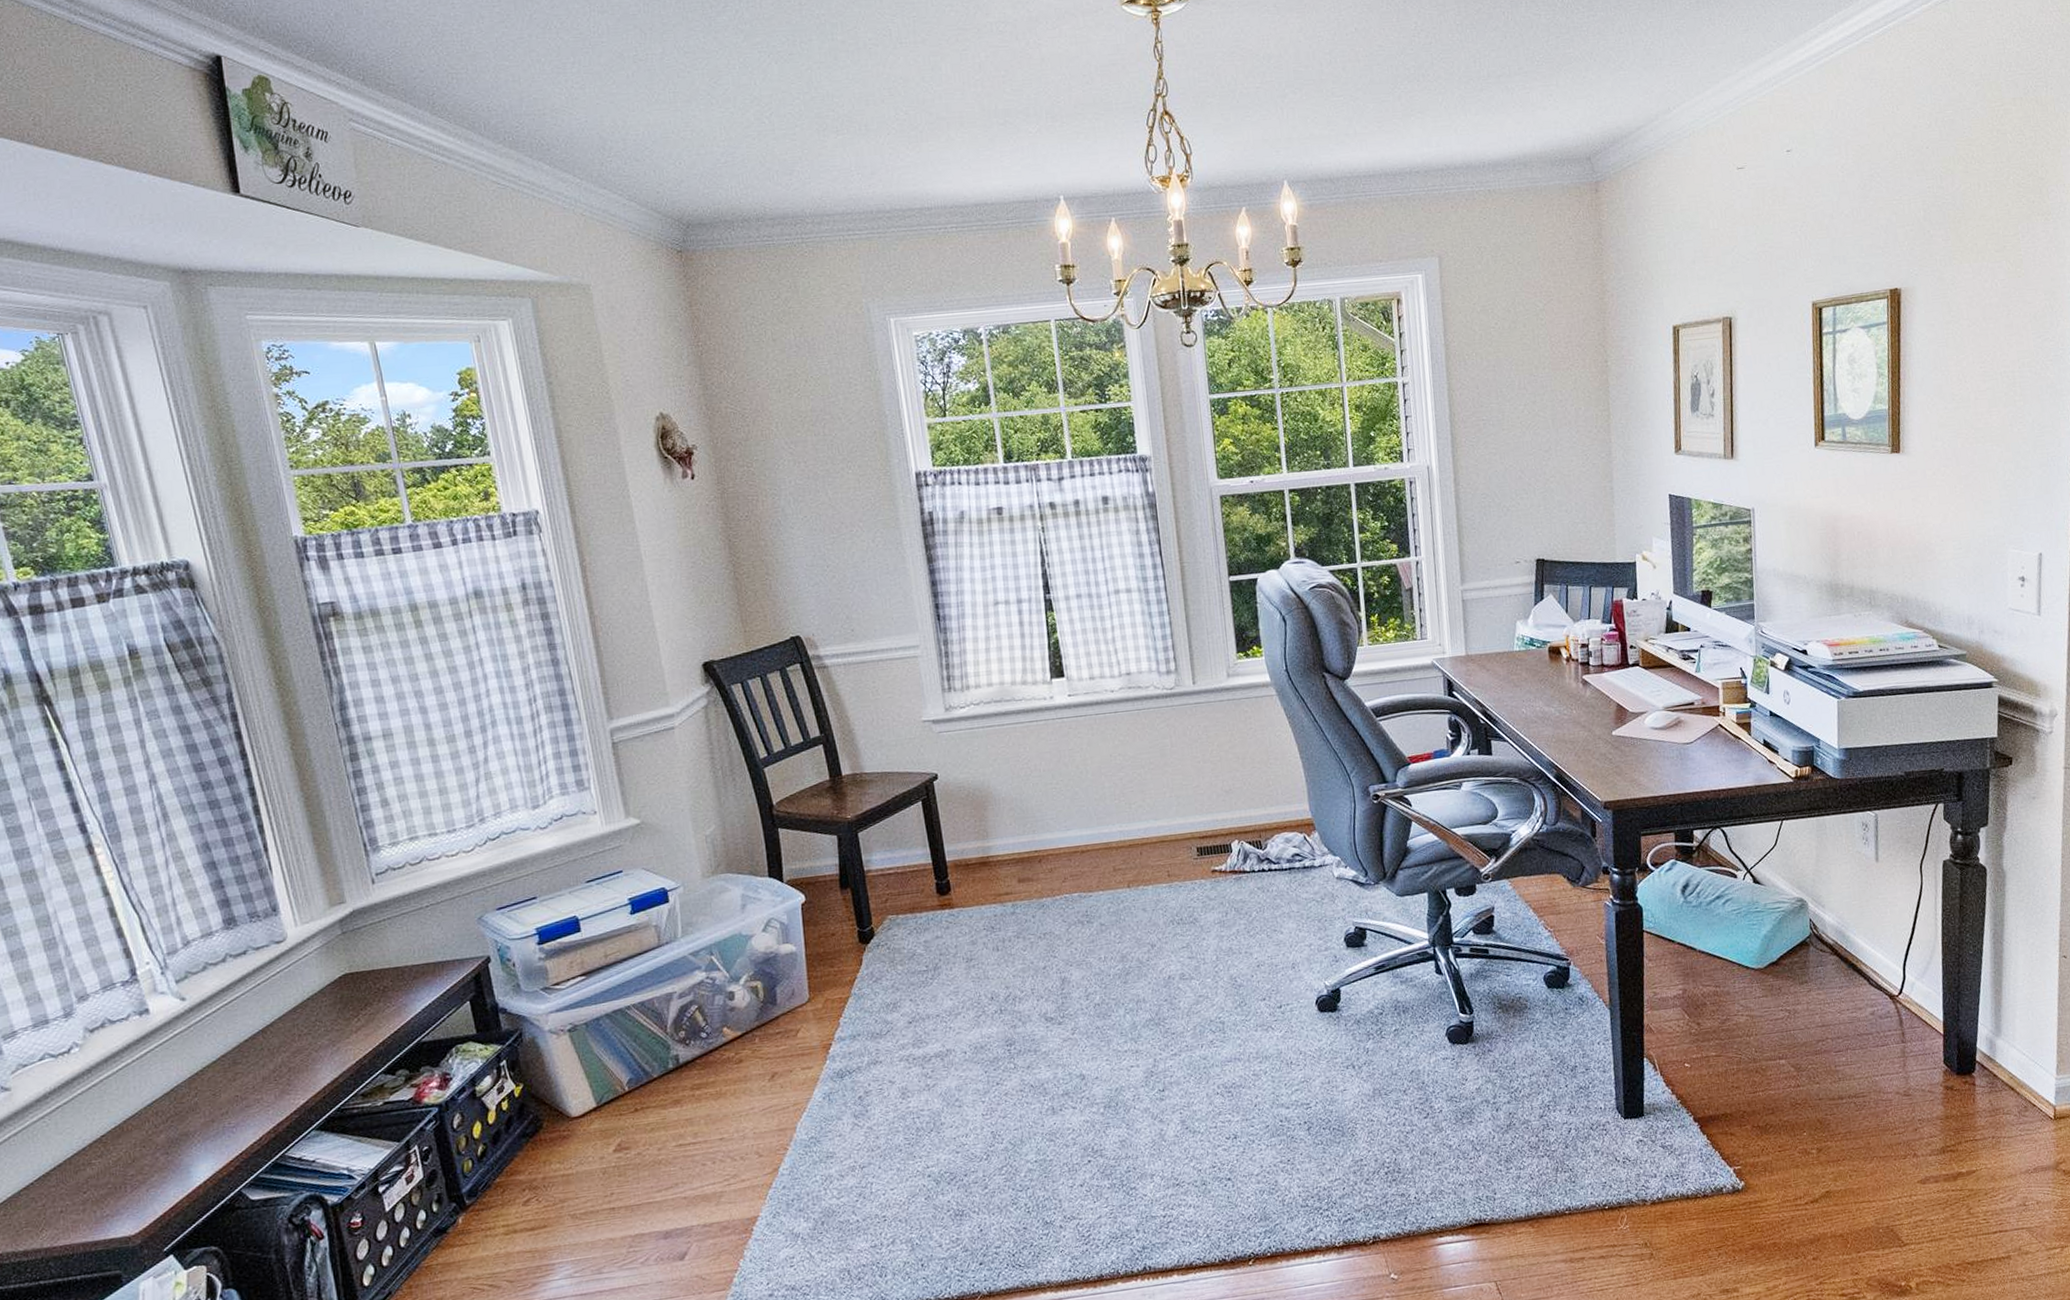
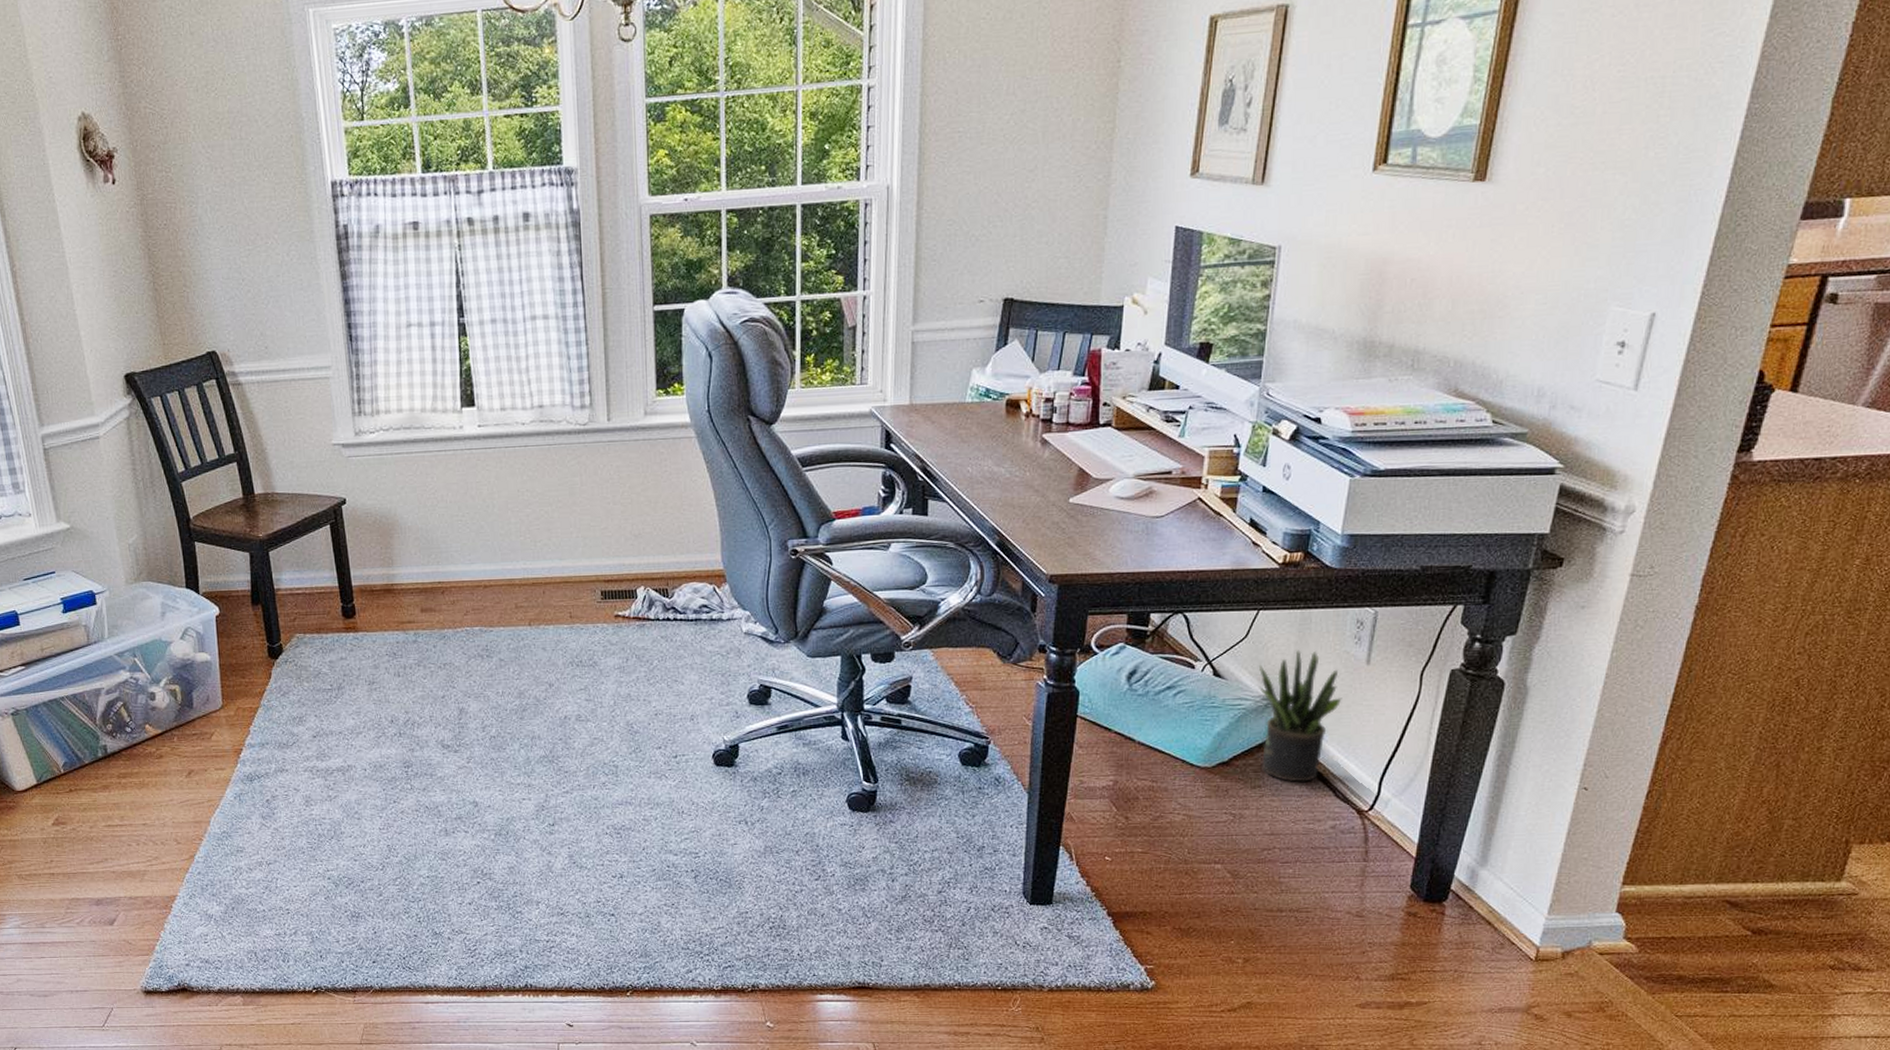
potted plant: none [1790,853,1862,976] -> present [1259,650,1342,782]

